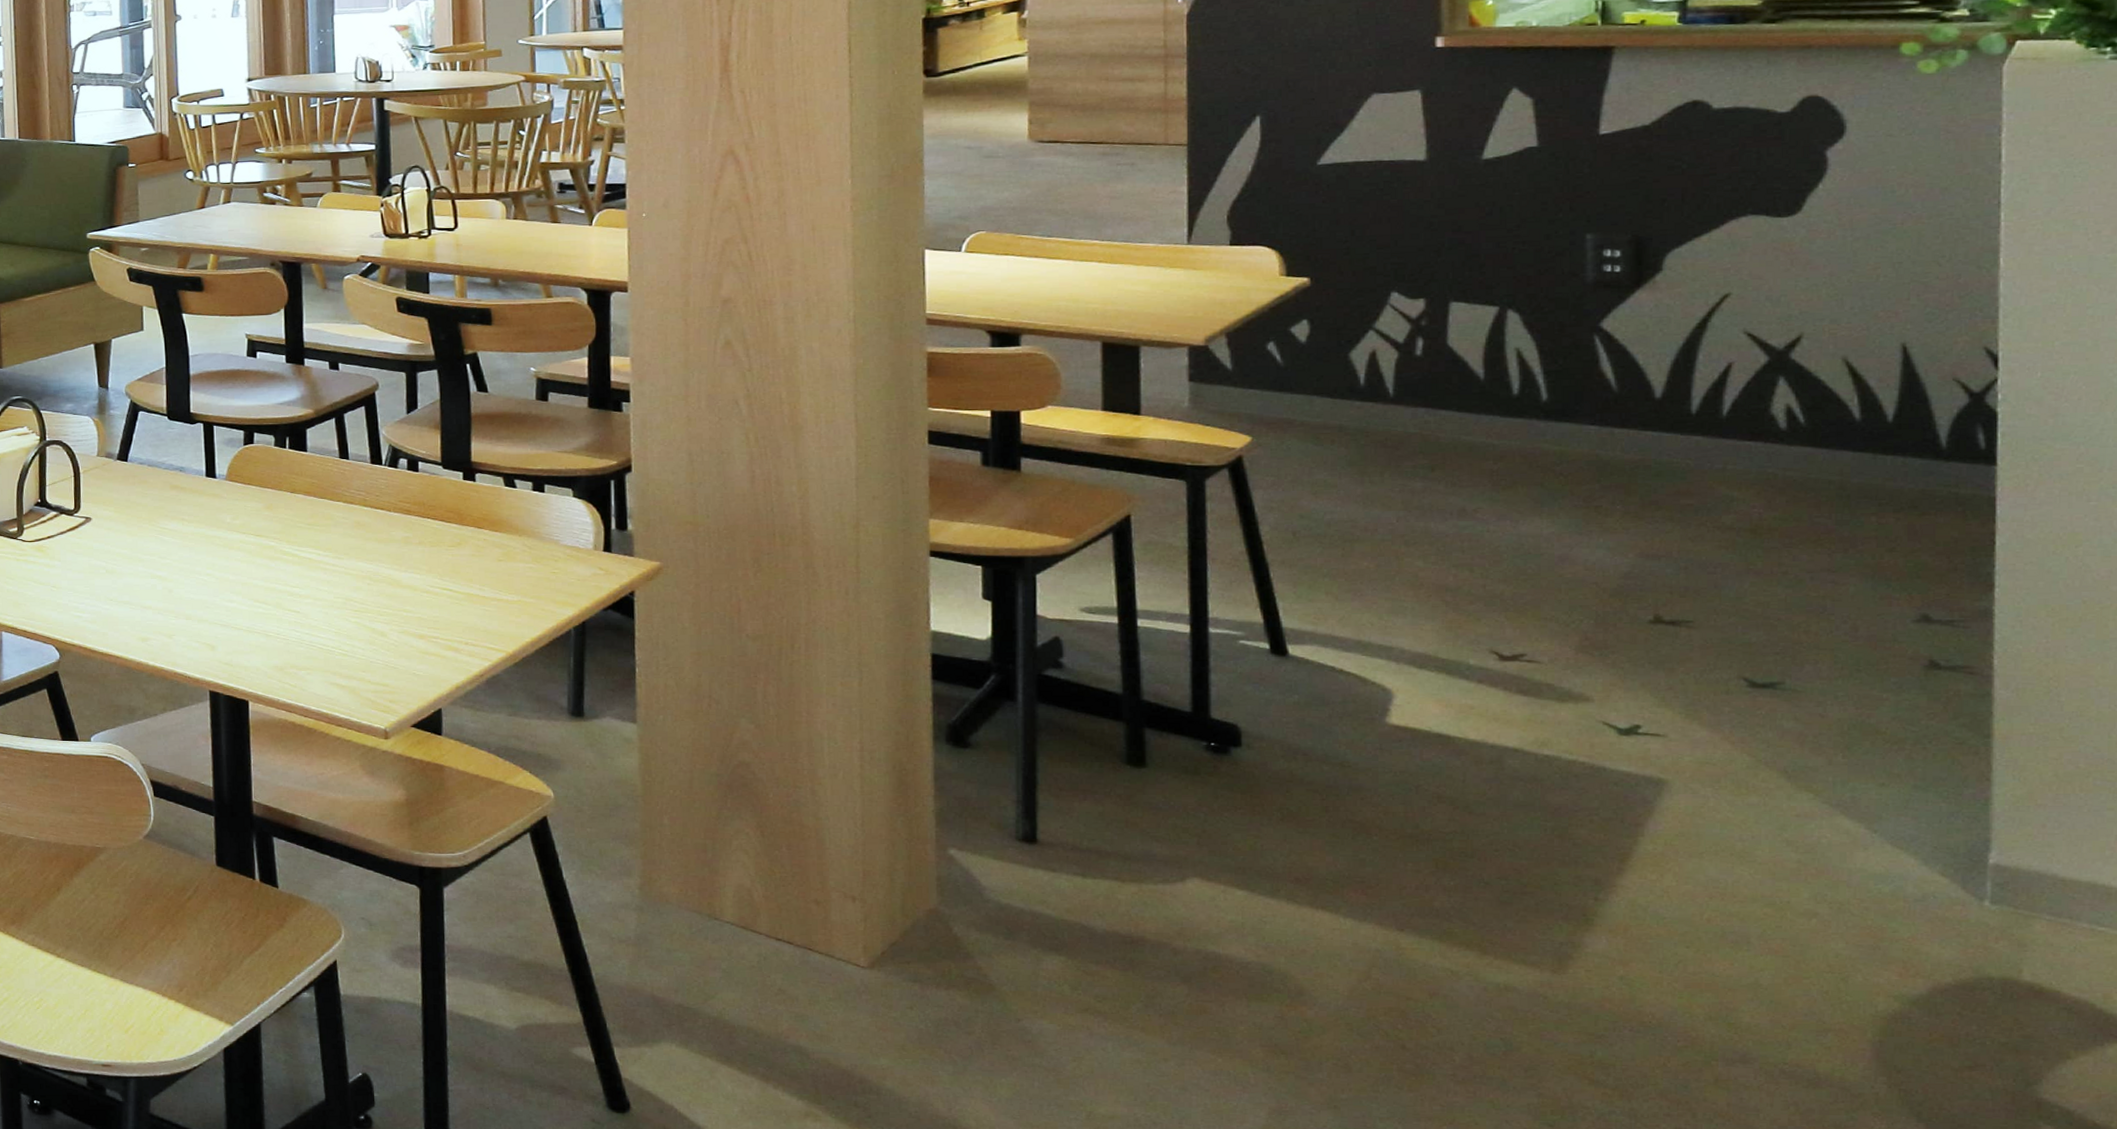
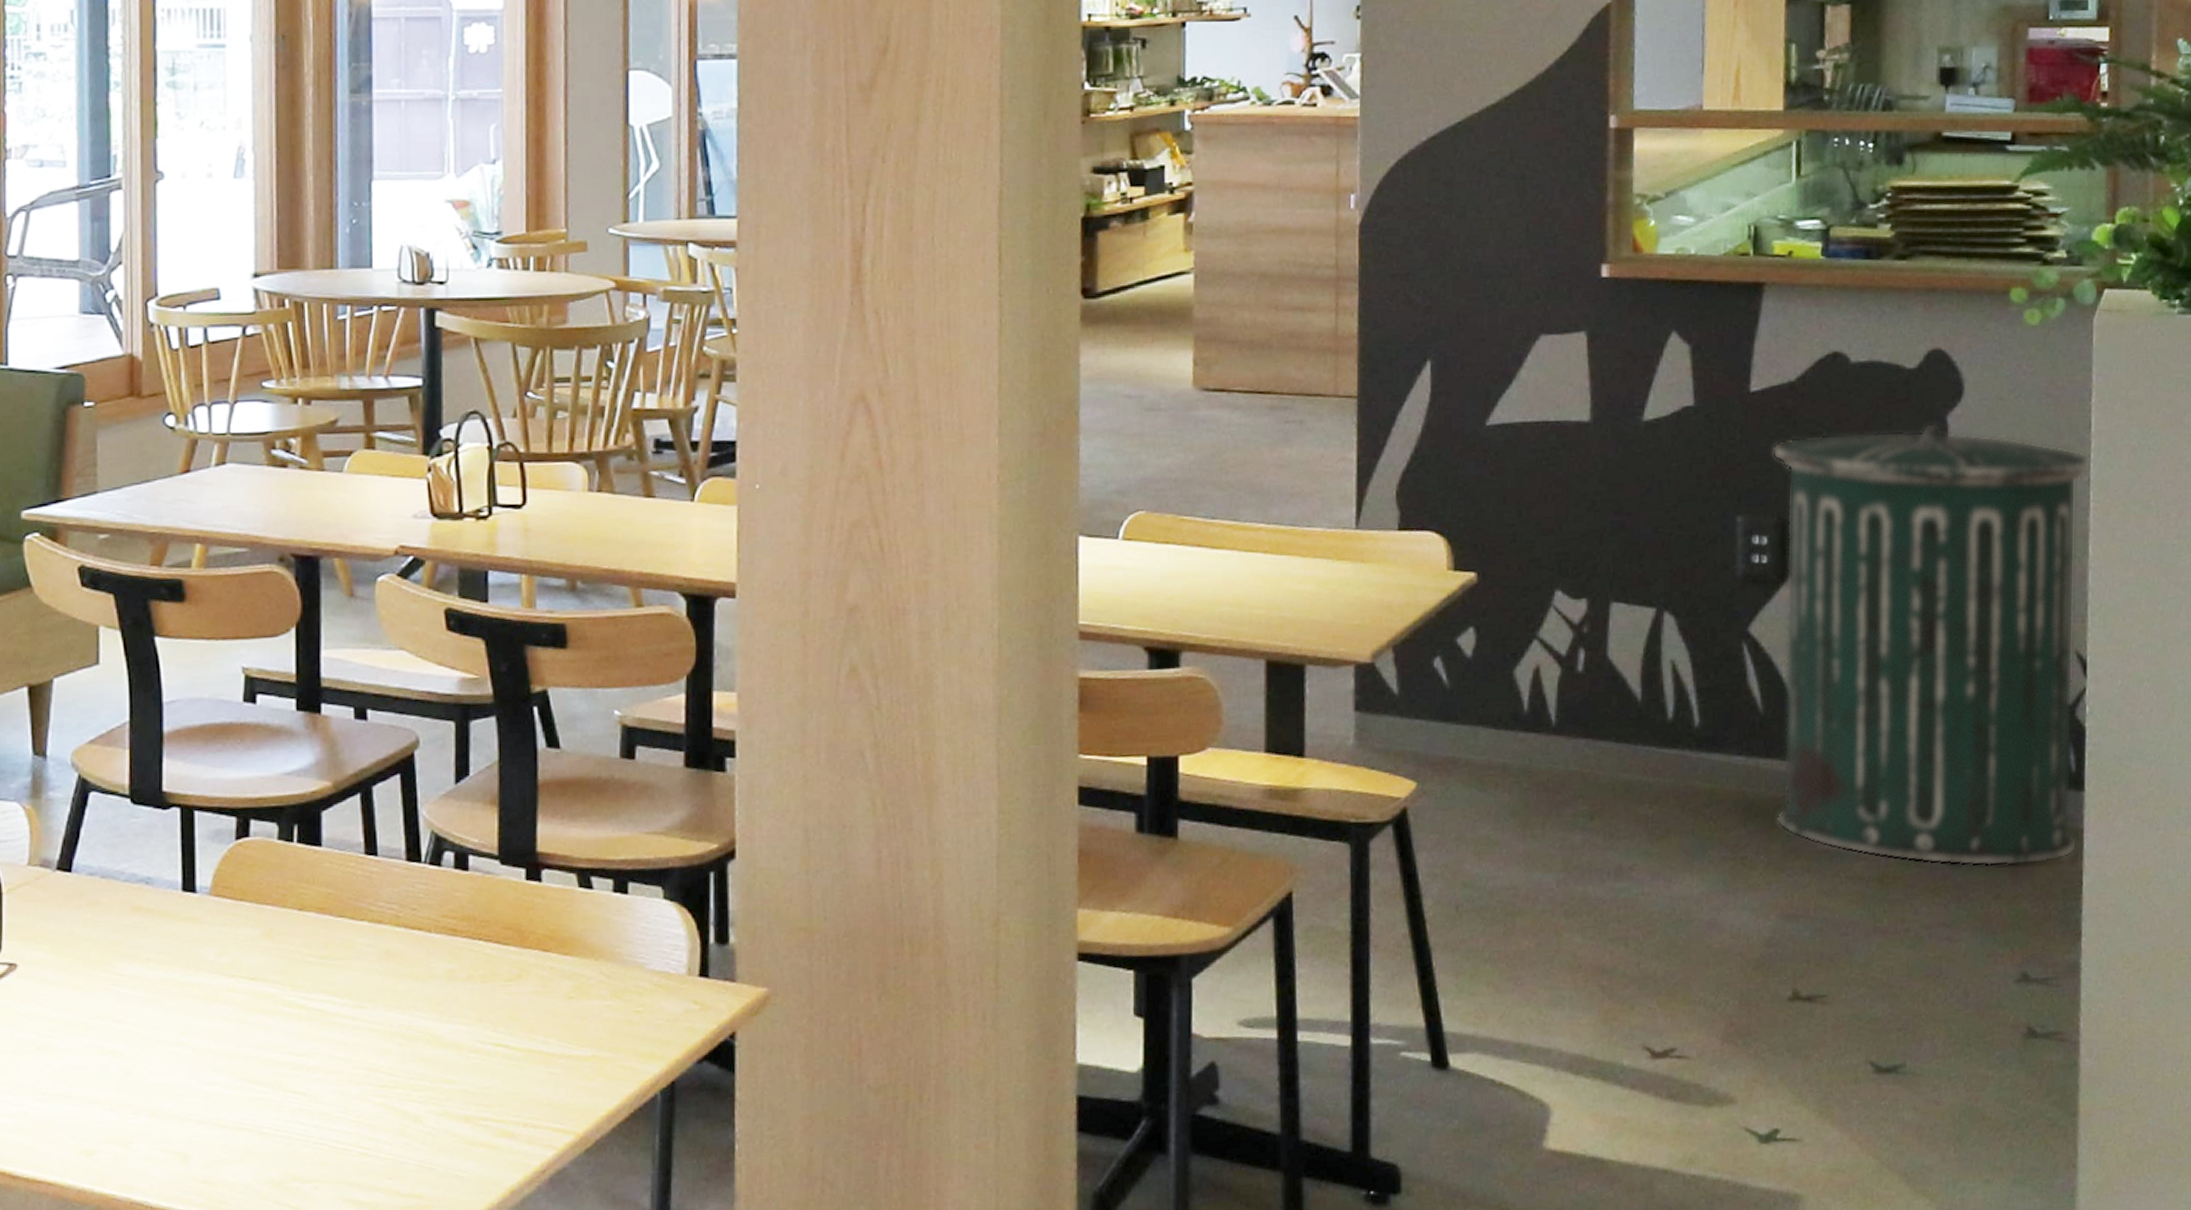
trash can: none [1625,156,1997,526] -> present [1773,422,2088,867]

